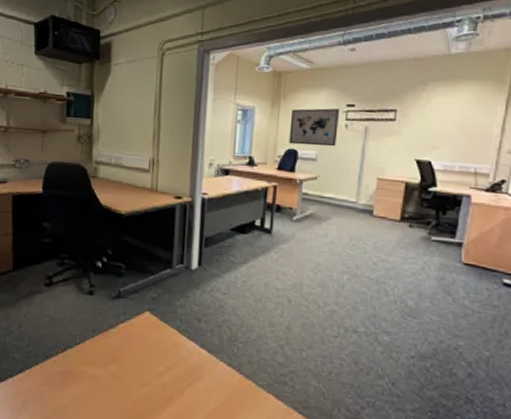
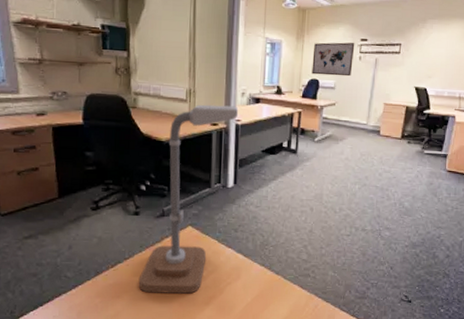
desk lamp: none [88,175,206,392] -> present [138,104,239,294]

